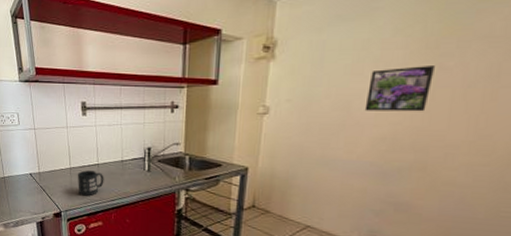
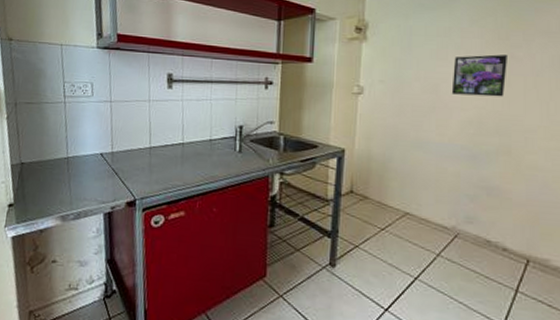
mug: present [77,170,104,196] -> none [157,150,190,181]

